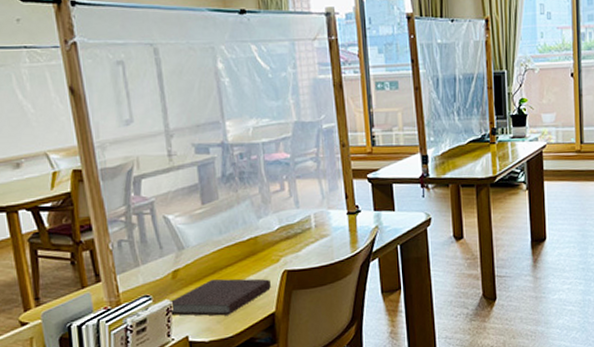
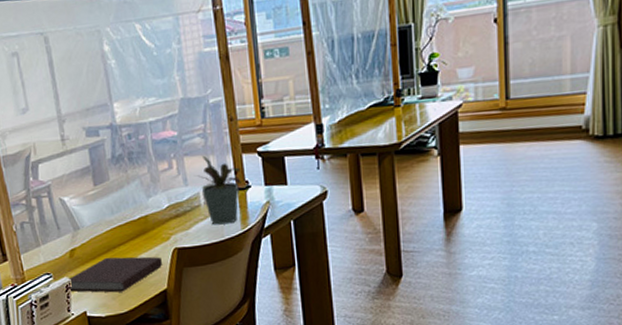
potted plant: none [307,179,352,248] -> present [196,155,241,225]

